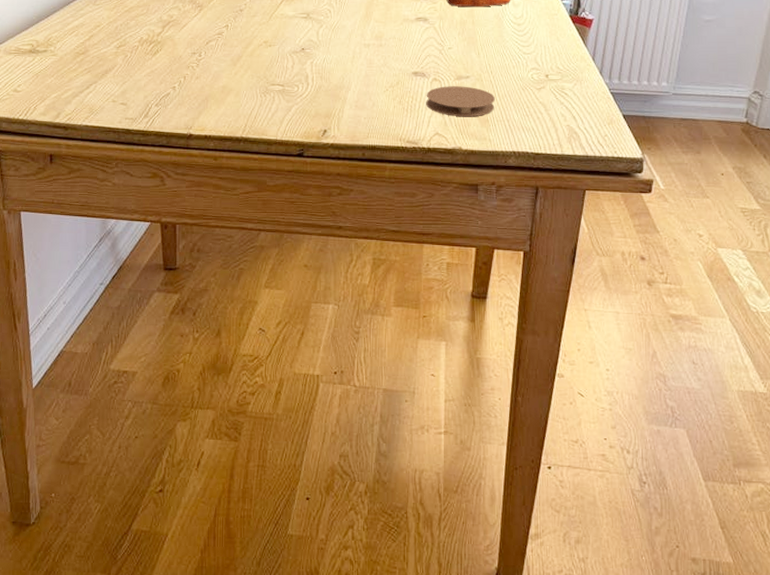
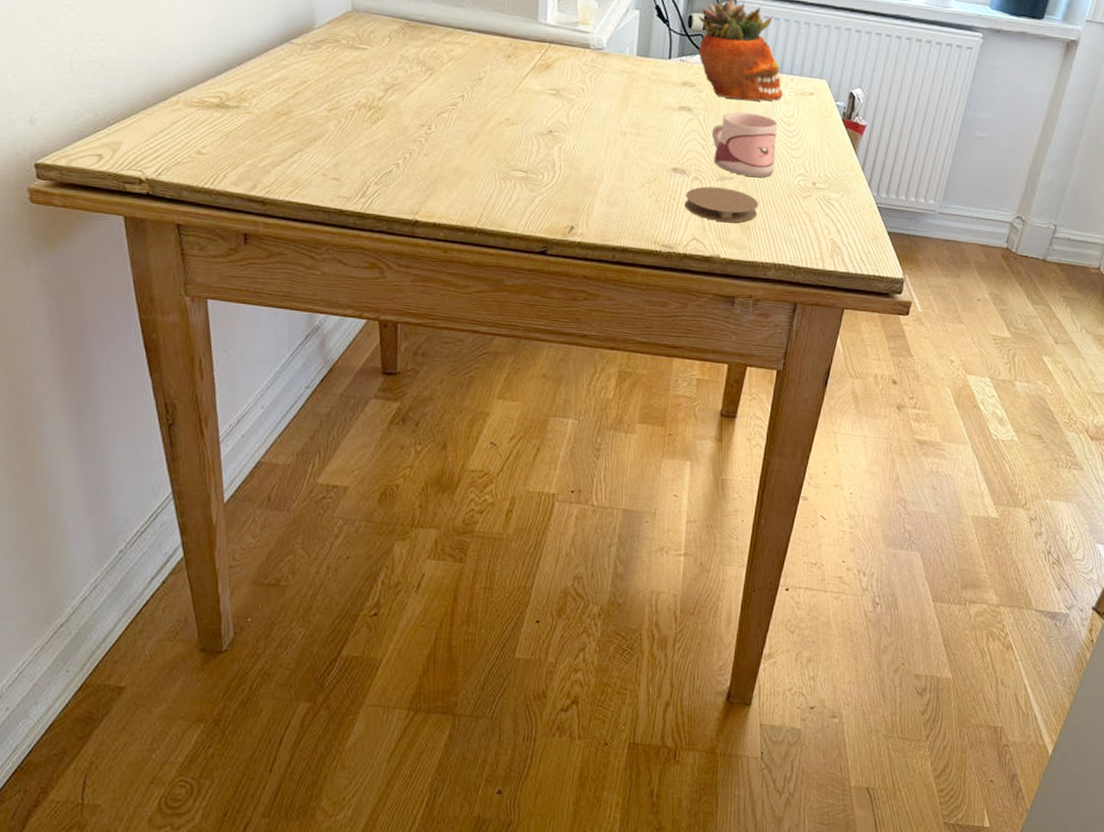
mug: none [447,17,509,75] -> present [711,112,778,178]

